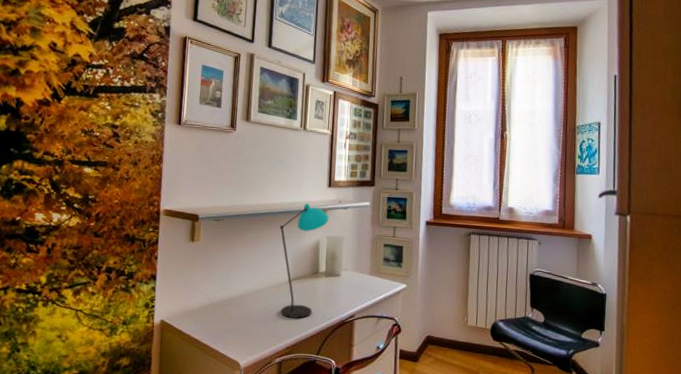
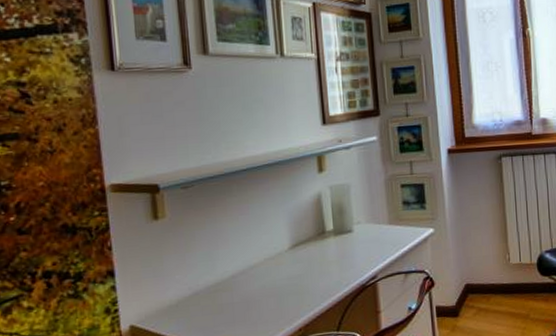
desk lamp: present [280,203,330,318] -> none [268,148,330,293]

